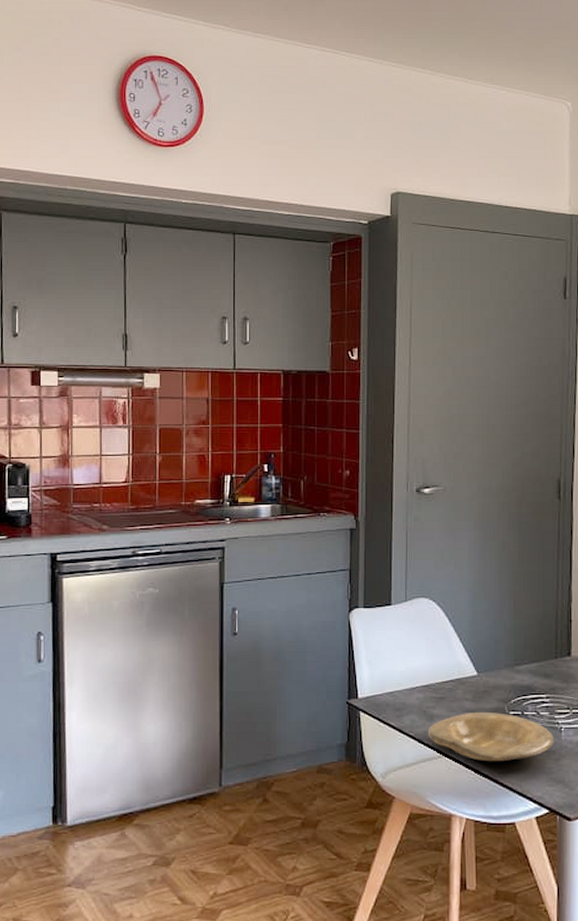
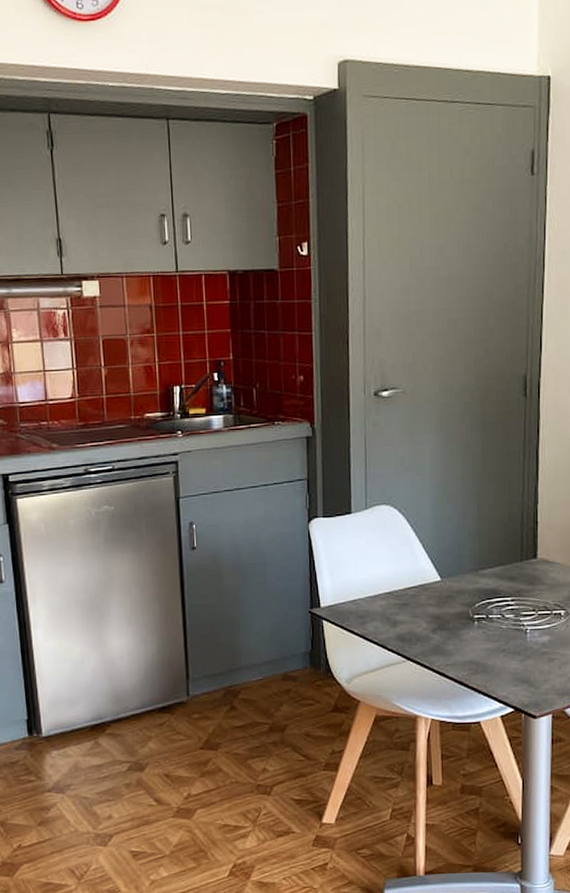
plate: present [427,711,554,762] -> none [391,616,519,665]

